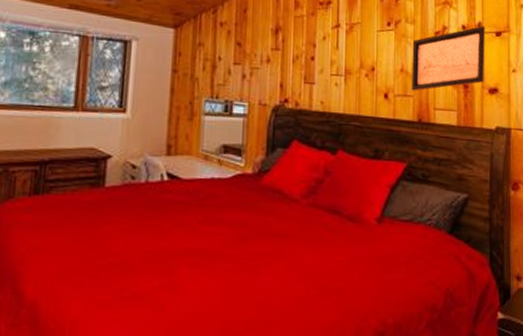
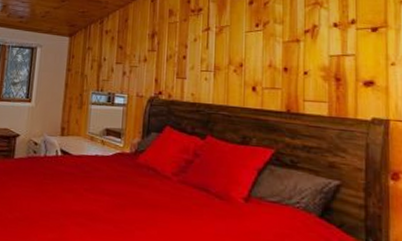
wall art: present [411,25,486,91] -> none [279,22,360,85]

